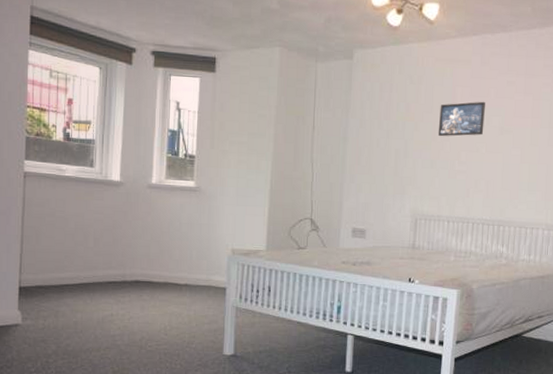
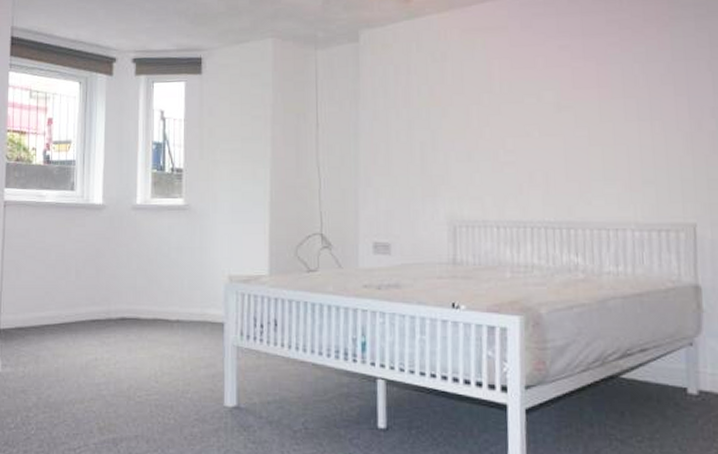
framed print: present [438,101,485,137] -> none [473,73,534,122]

